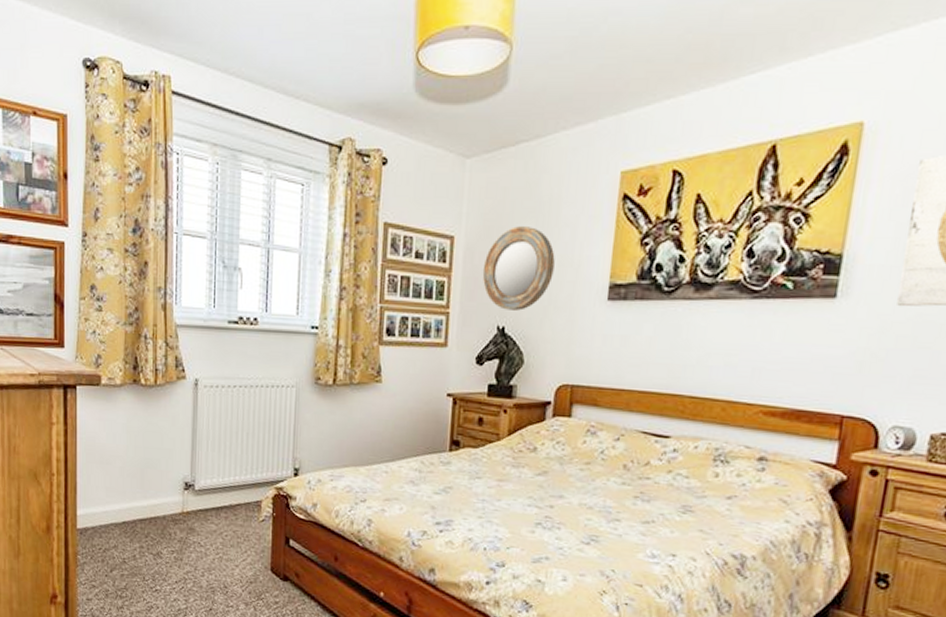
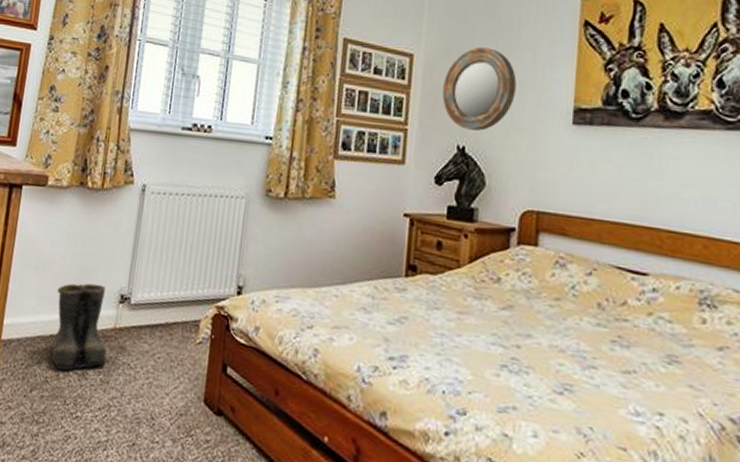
boots: none [124,473,180,552] -> present [50,283,109,371]

